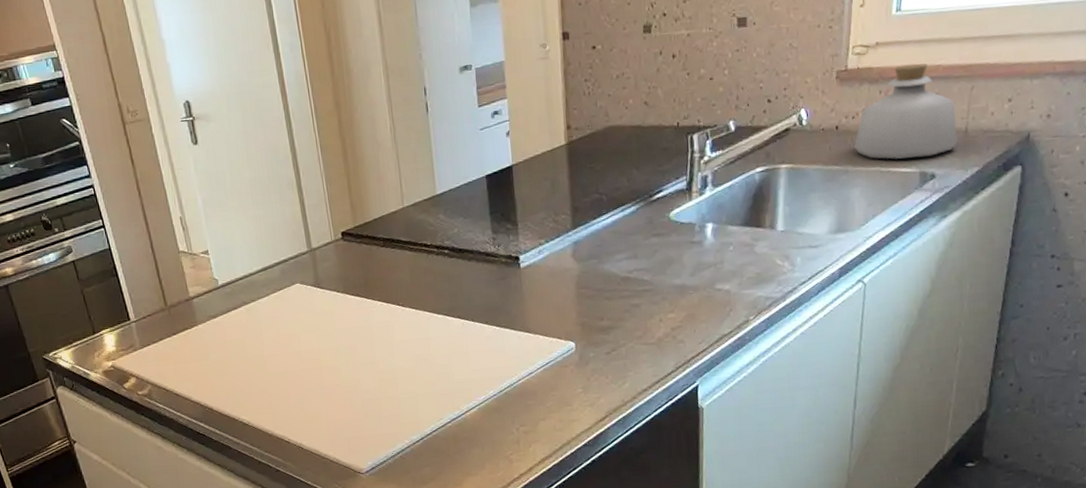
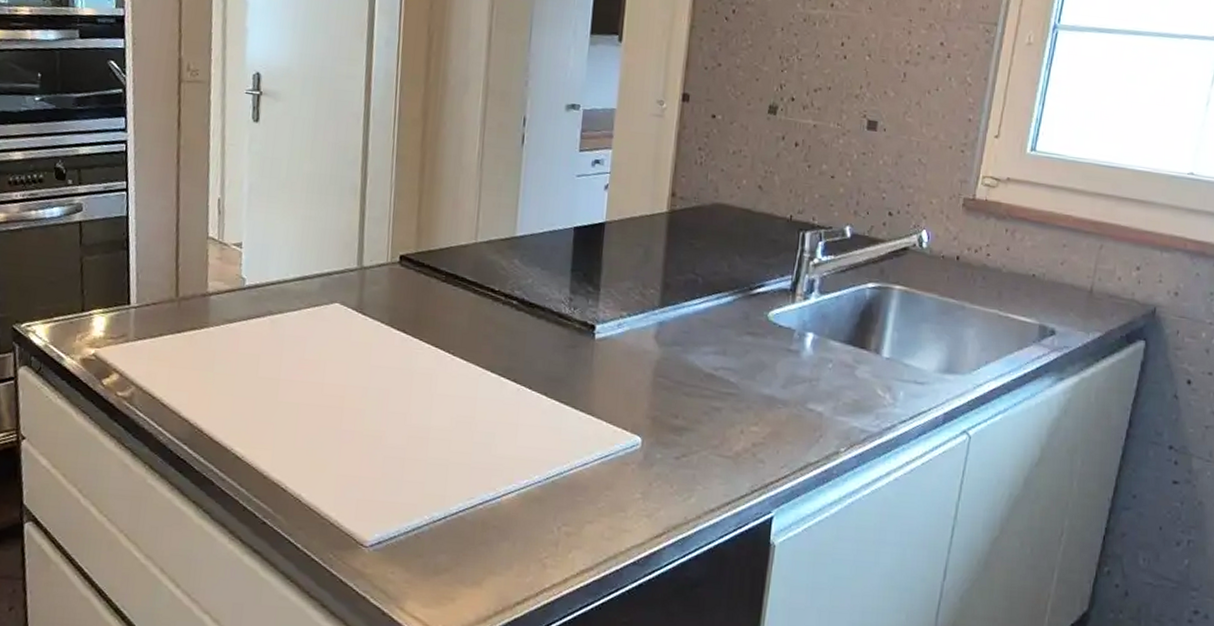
bottle: present [853,63,957,159] -> none [973,207,1082,311]

